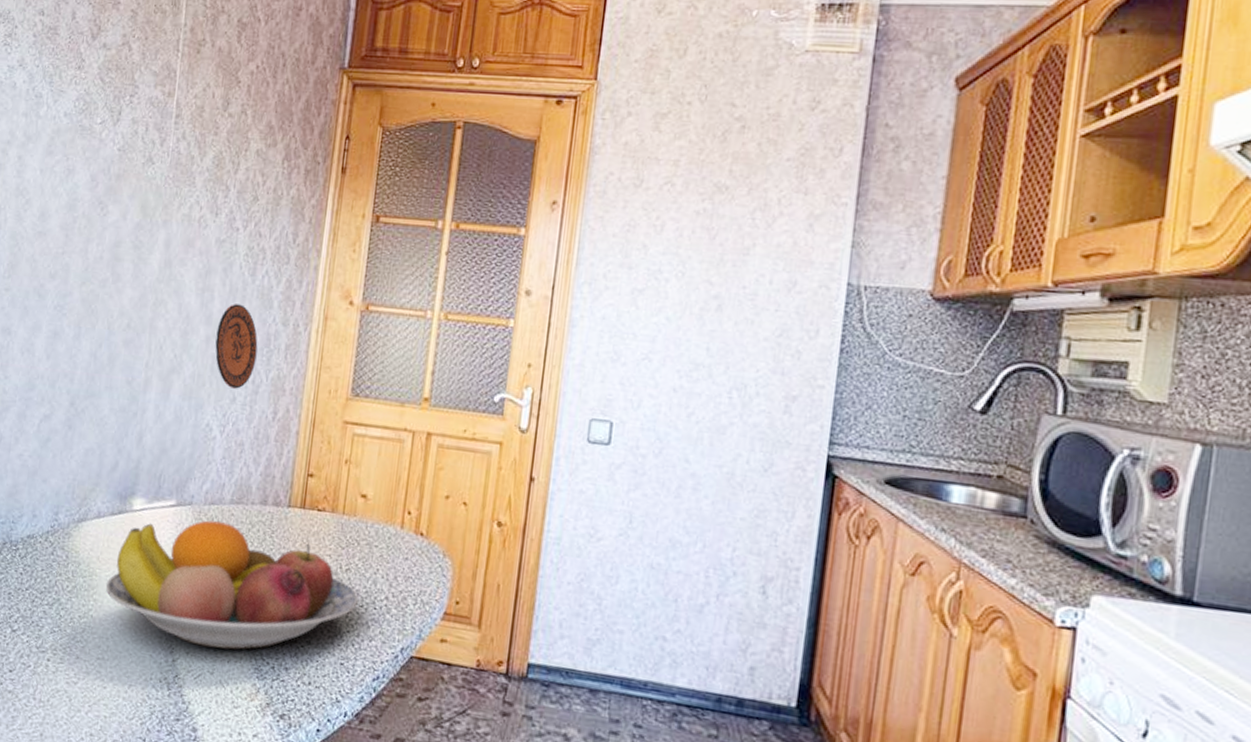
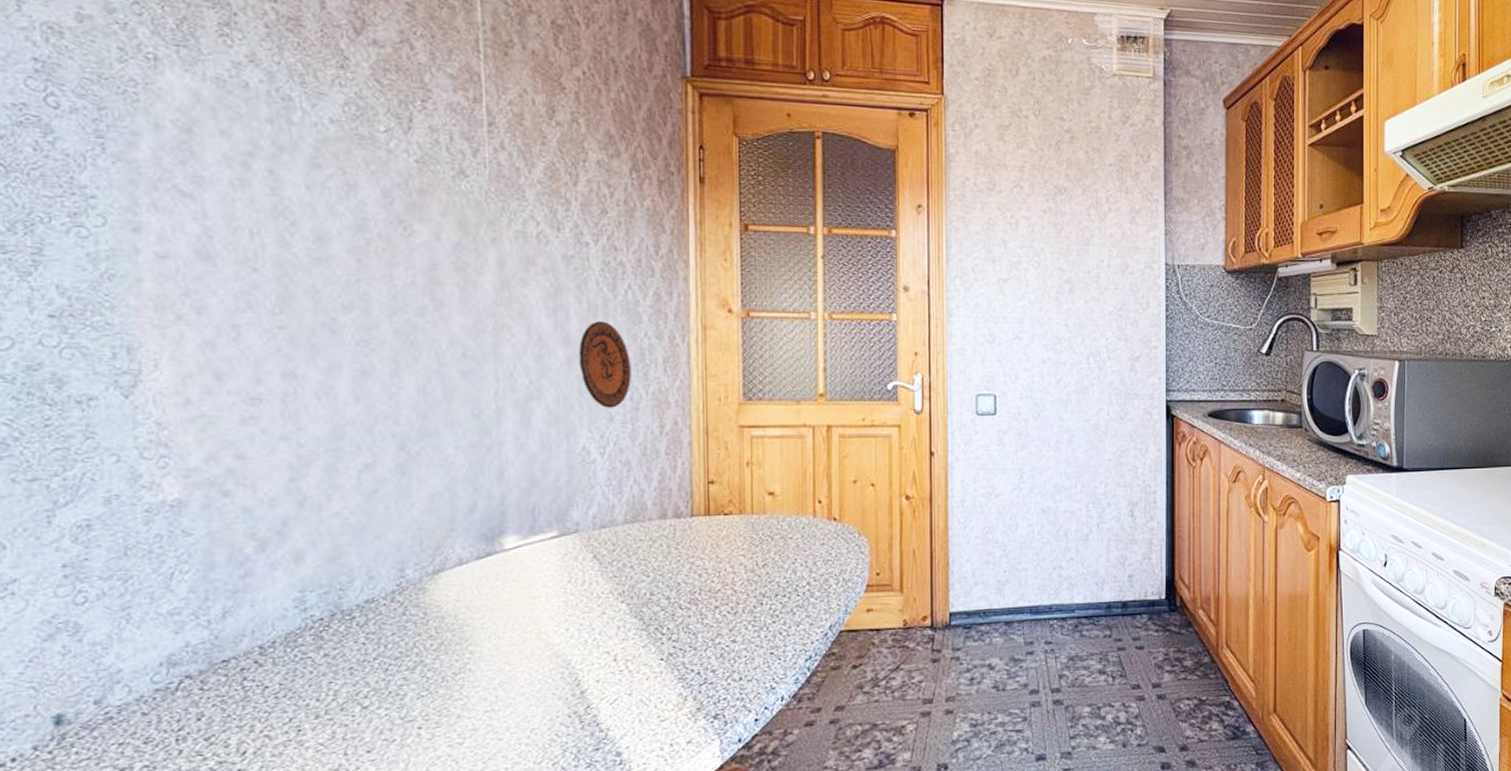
fruit bowl: present [105,520,358,650] -> none [482,544,779,671]

